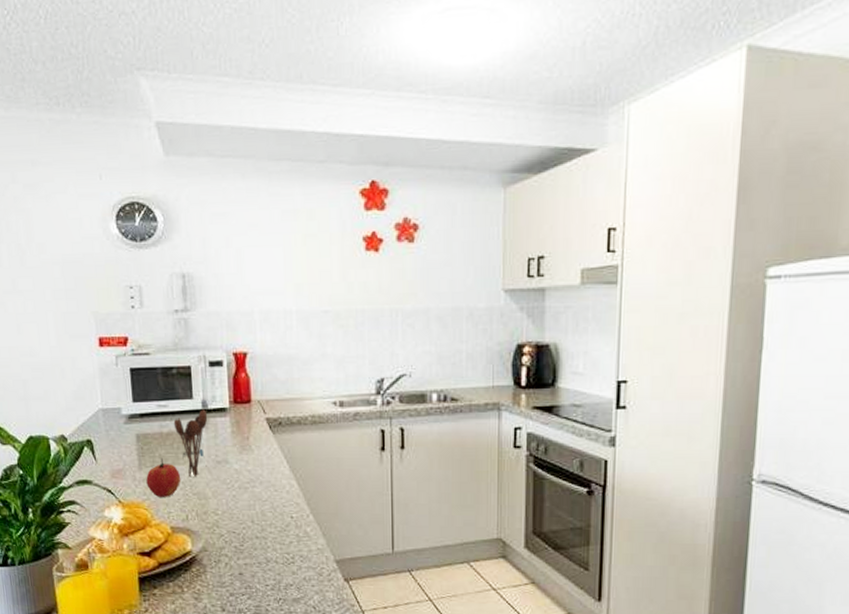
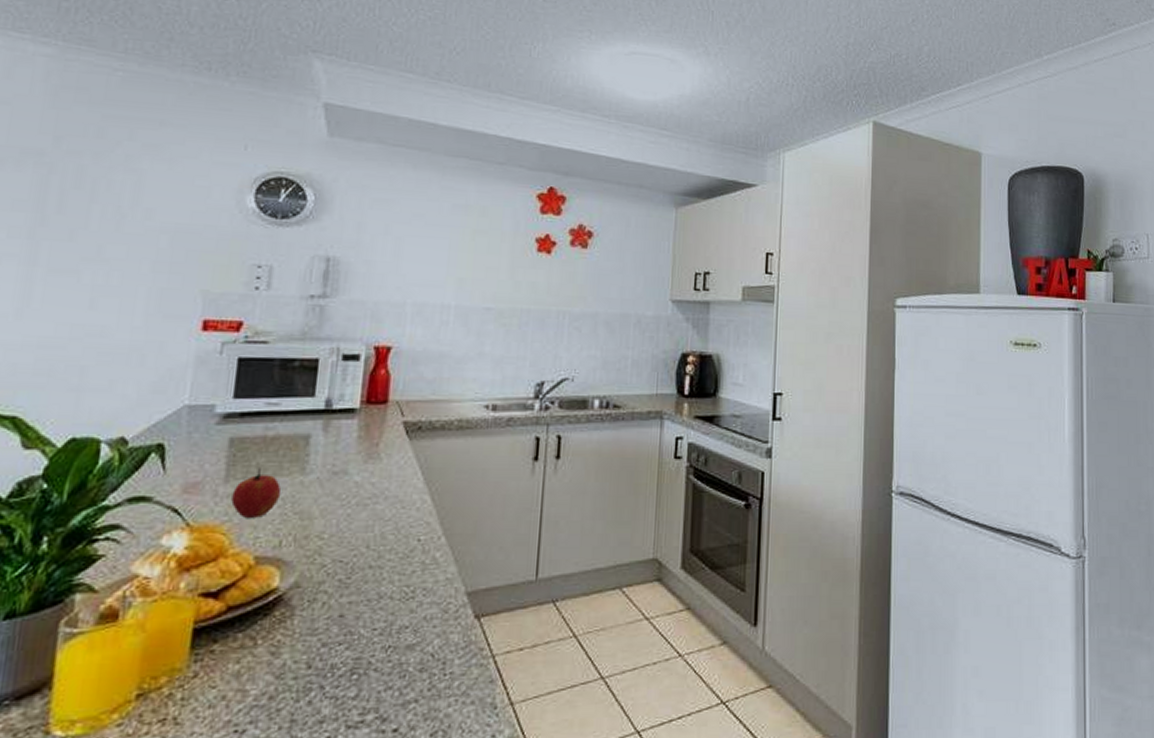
utensil holder: present [173,409,208,476] -> none [283,409,331,491]

